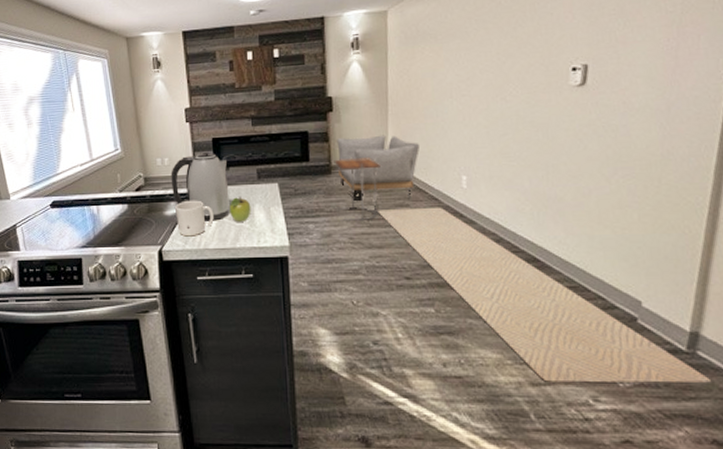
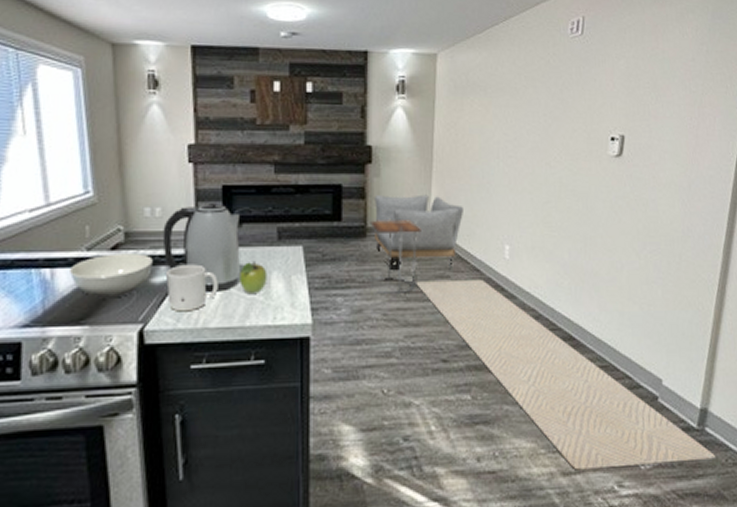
bowl: none [108,193,165,227] -> present [68,254,153,299]

